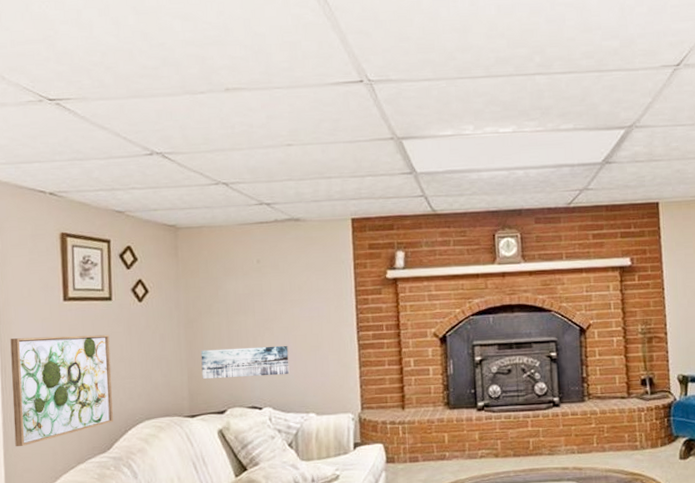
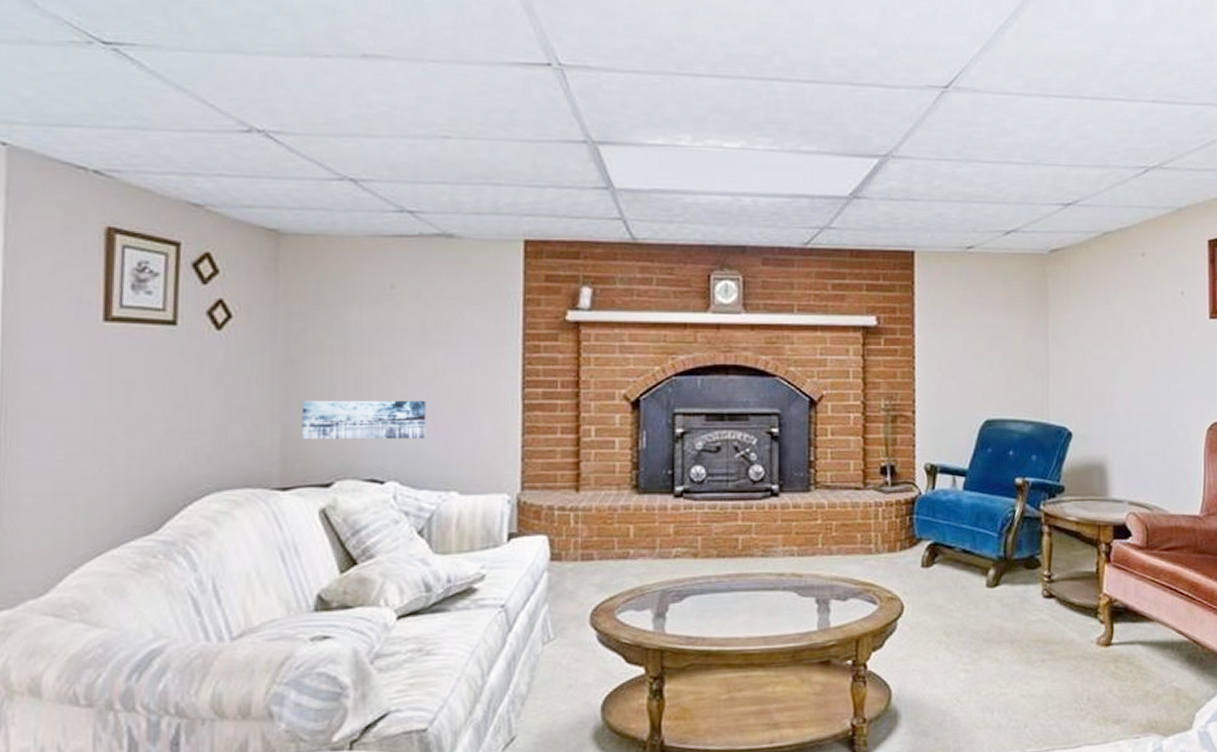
wall art: present [10,334,113,447] -> none [13,369,169,522]

